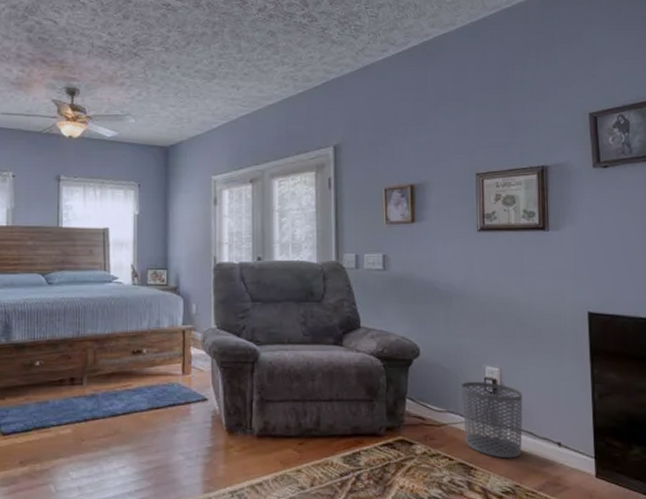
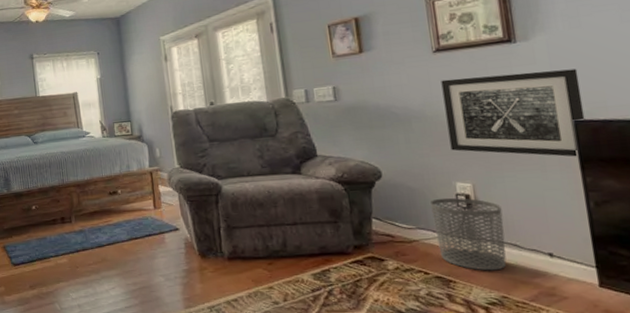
wall art: none [482,260,598,349] -> present [441,68,586,157]

